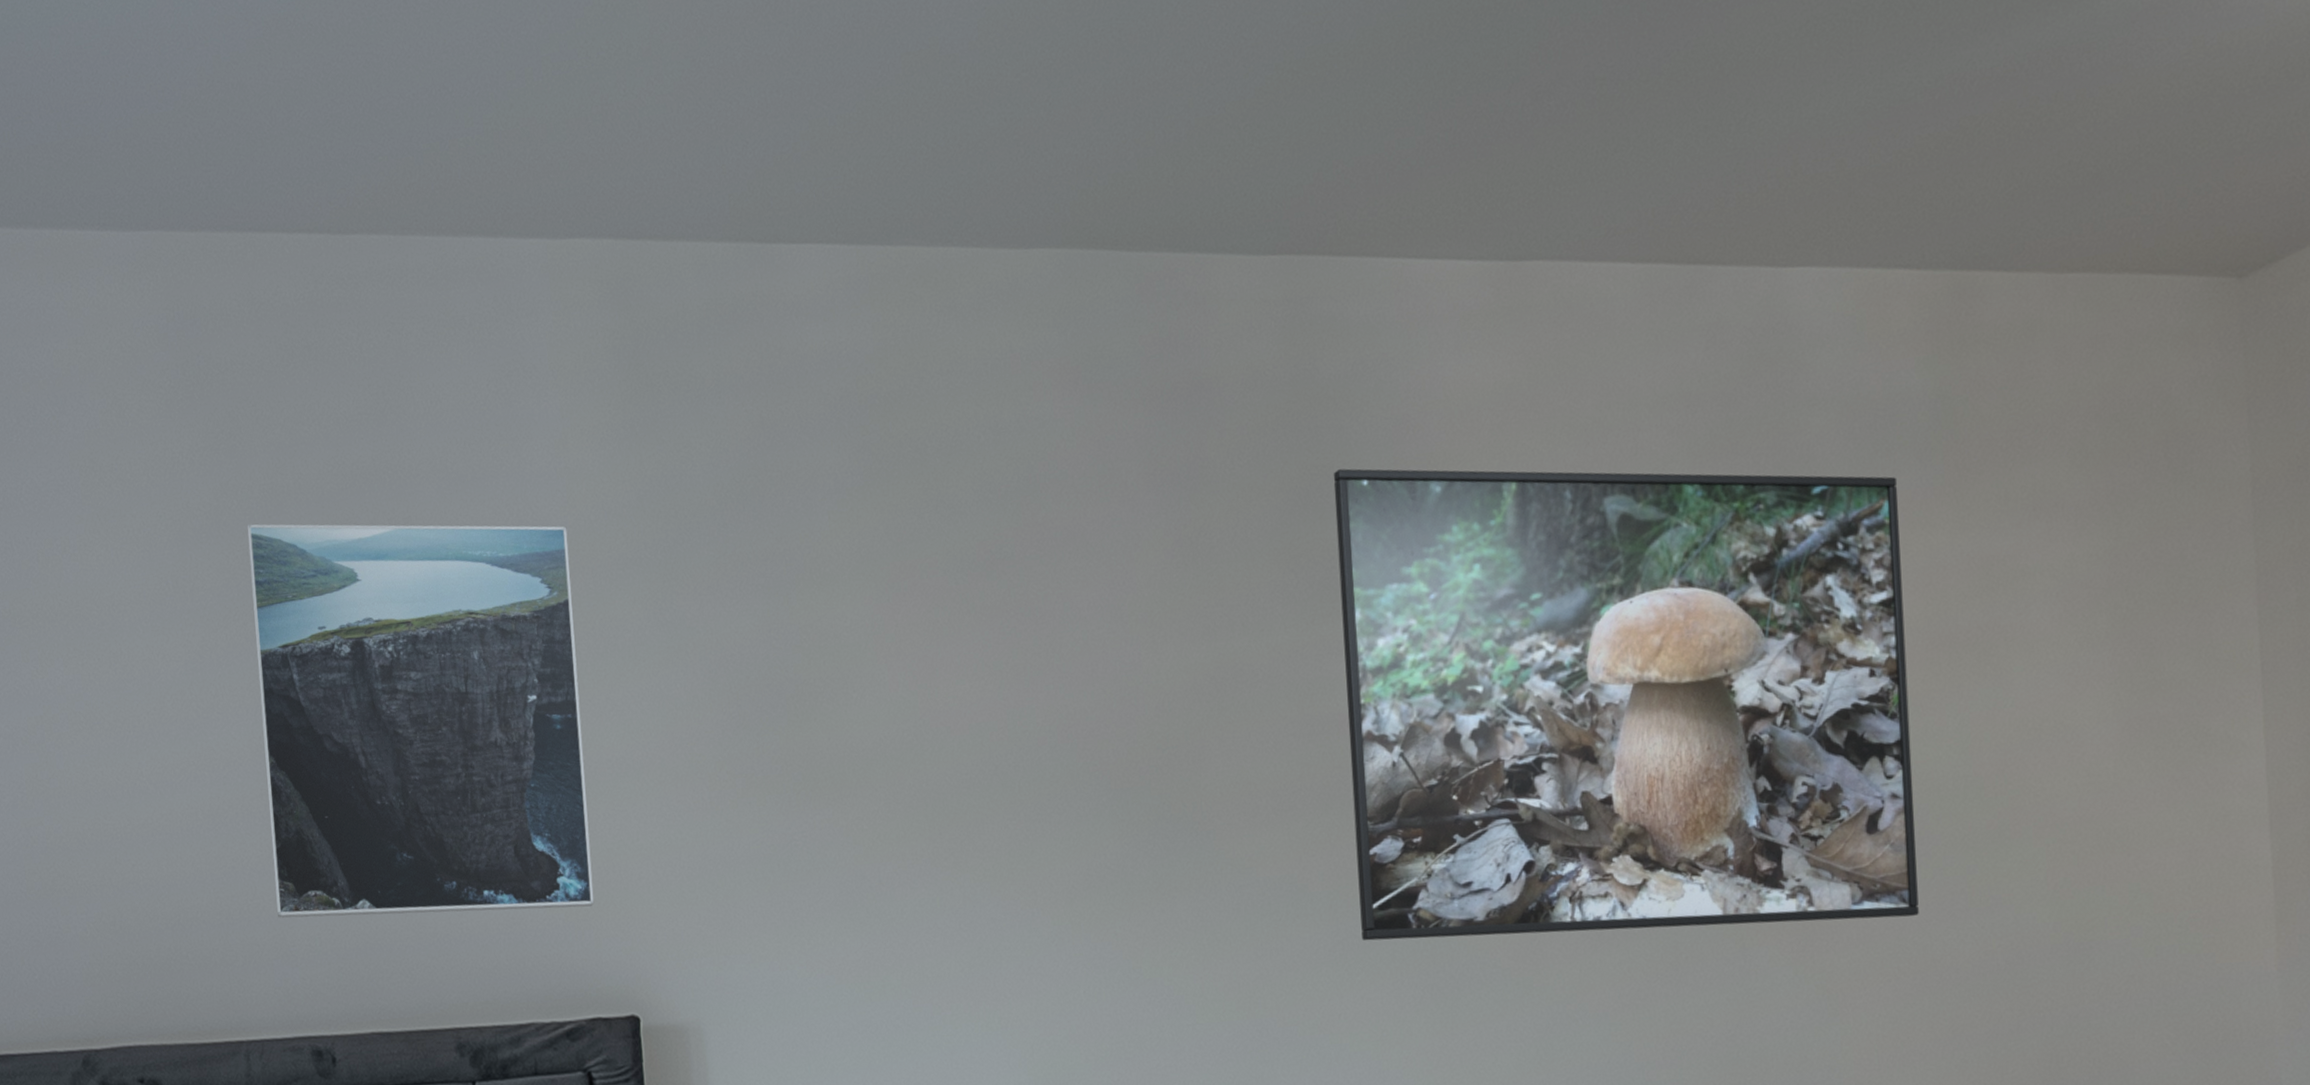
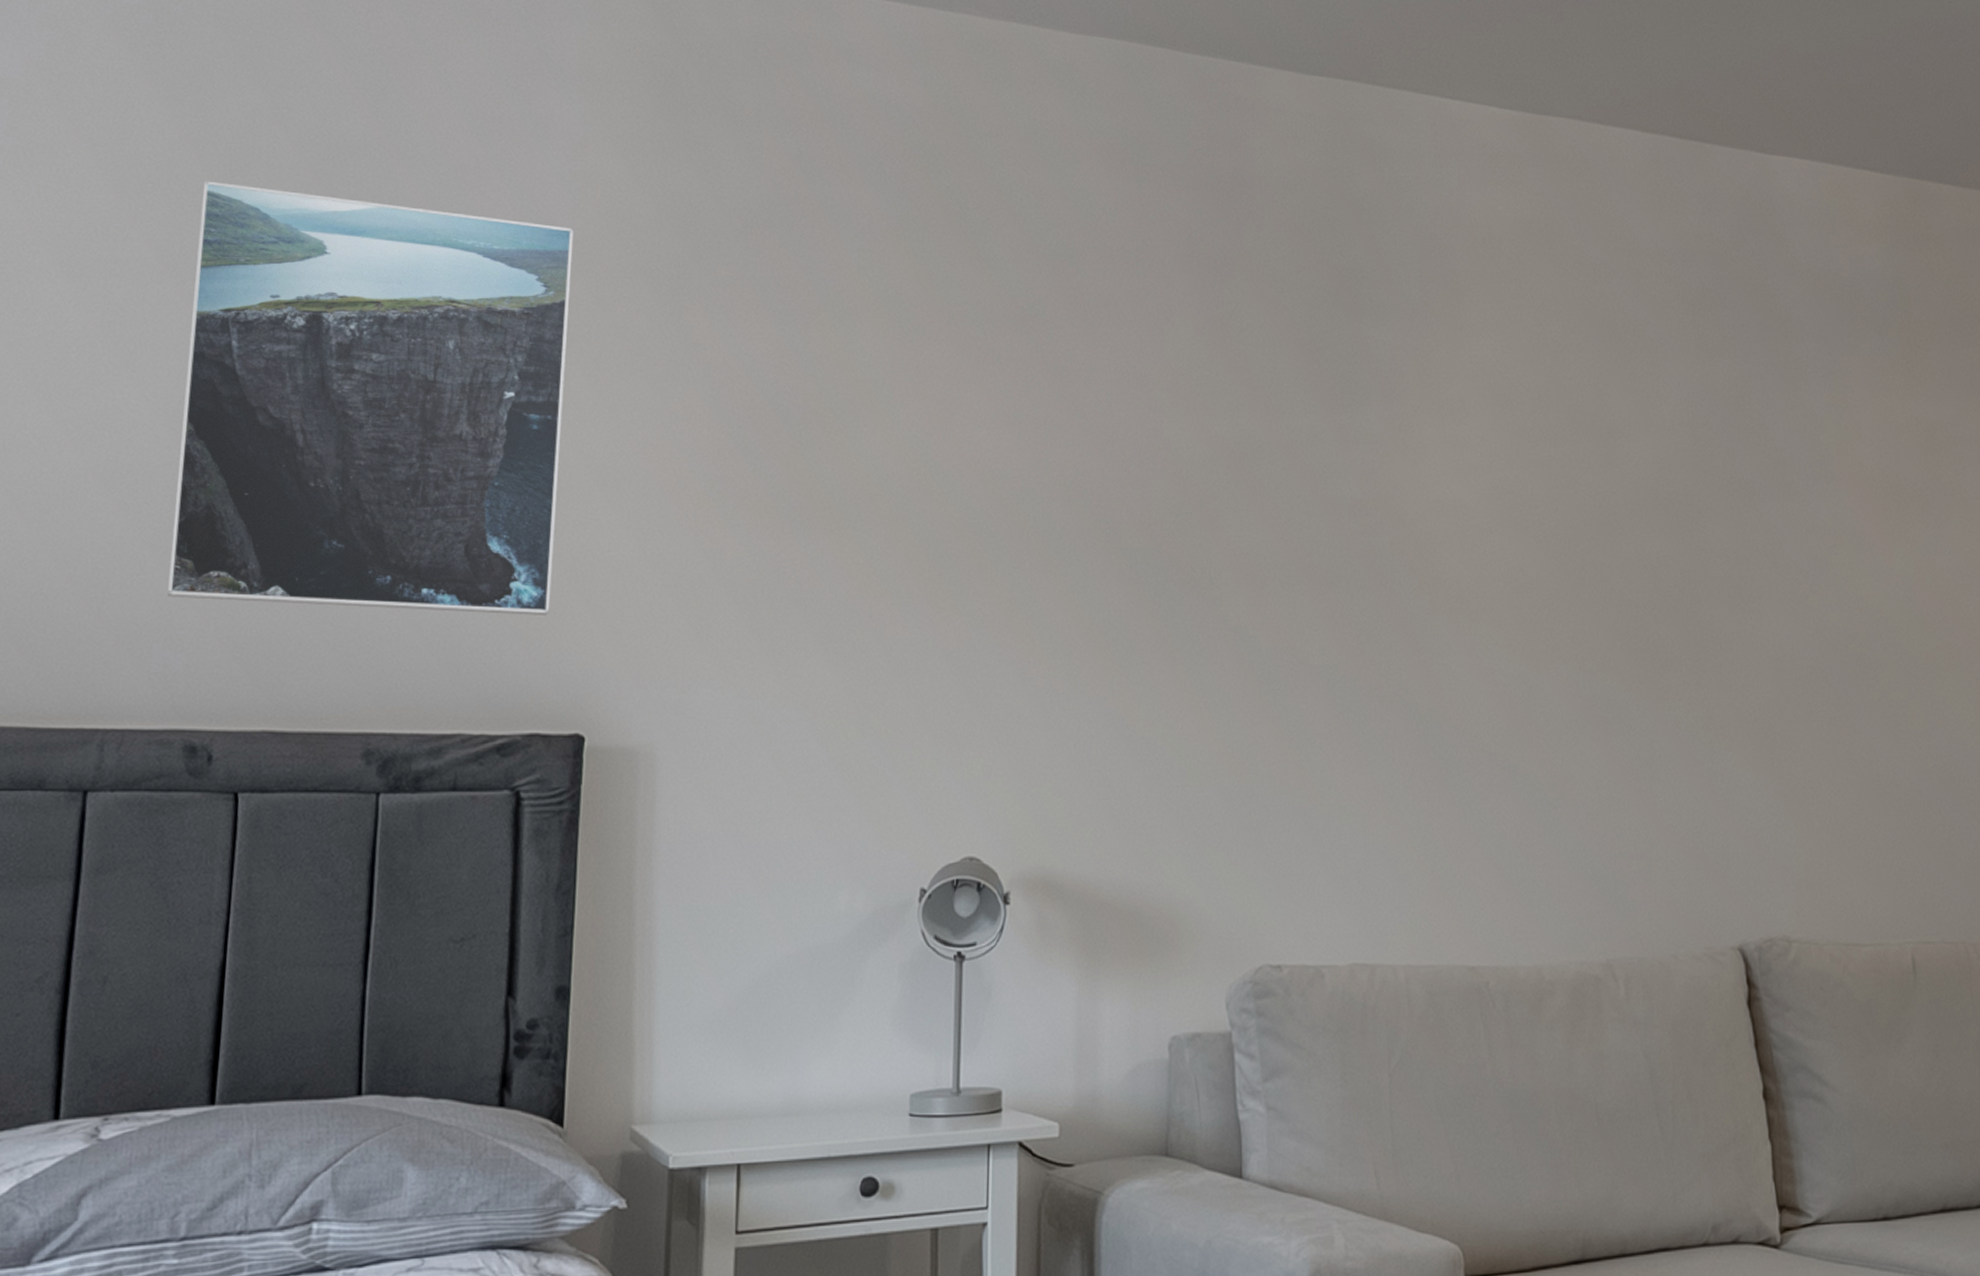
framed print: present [1333,468,1919,941] -> none [1357,275,1867,733]

